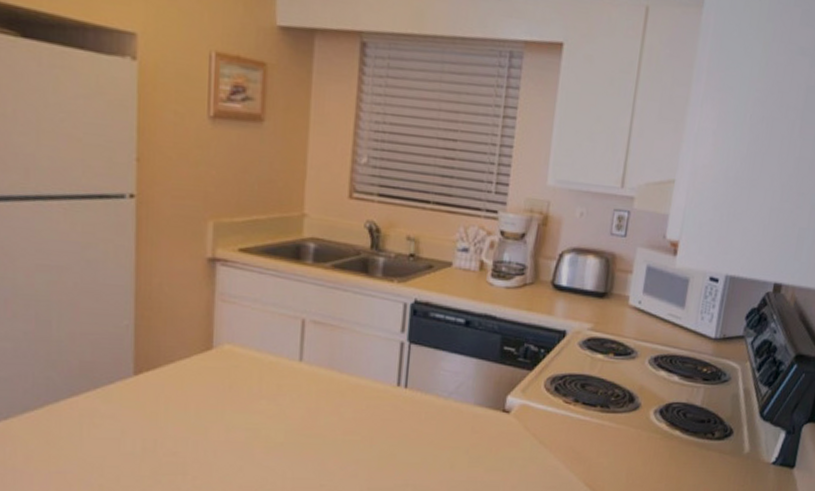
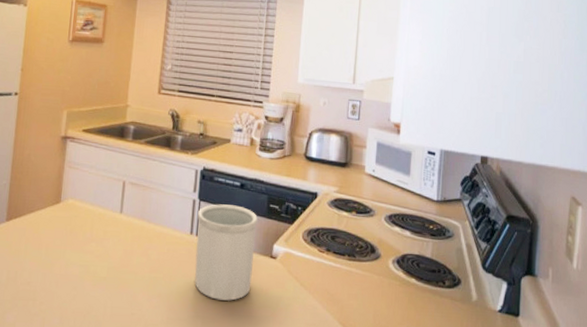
utensil holder: none [402,347,487,465] -> present [194,204,257,301]

